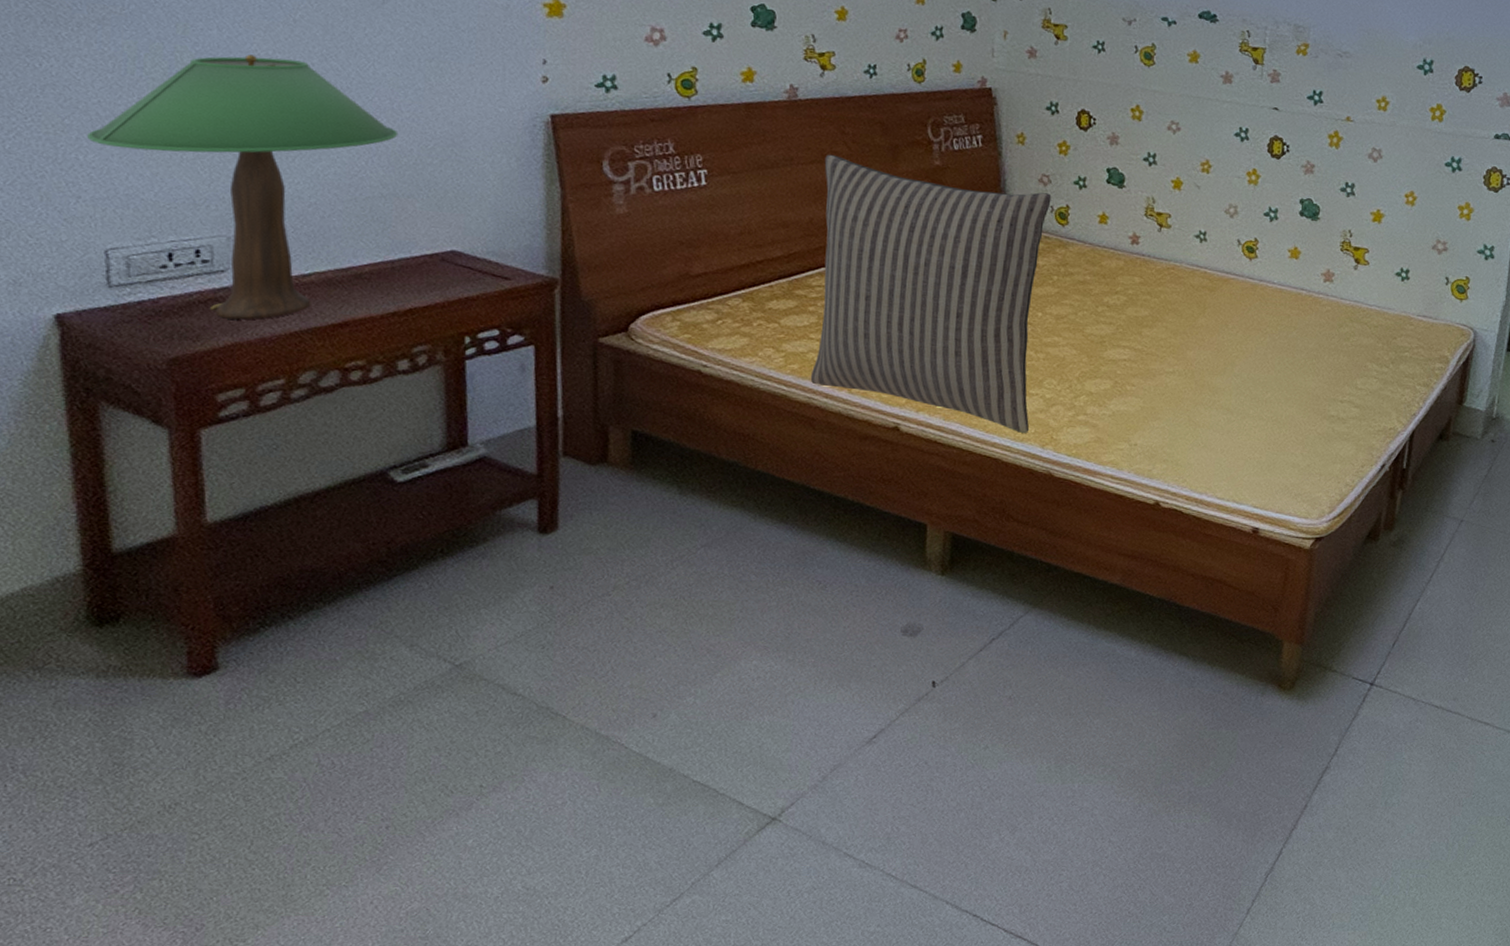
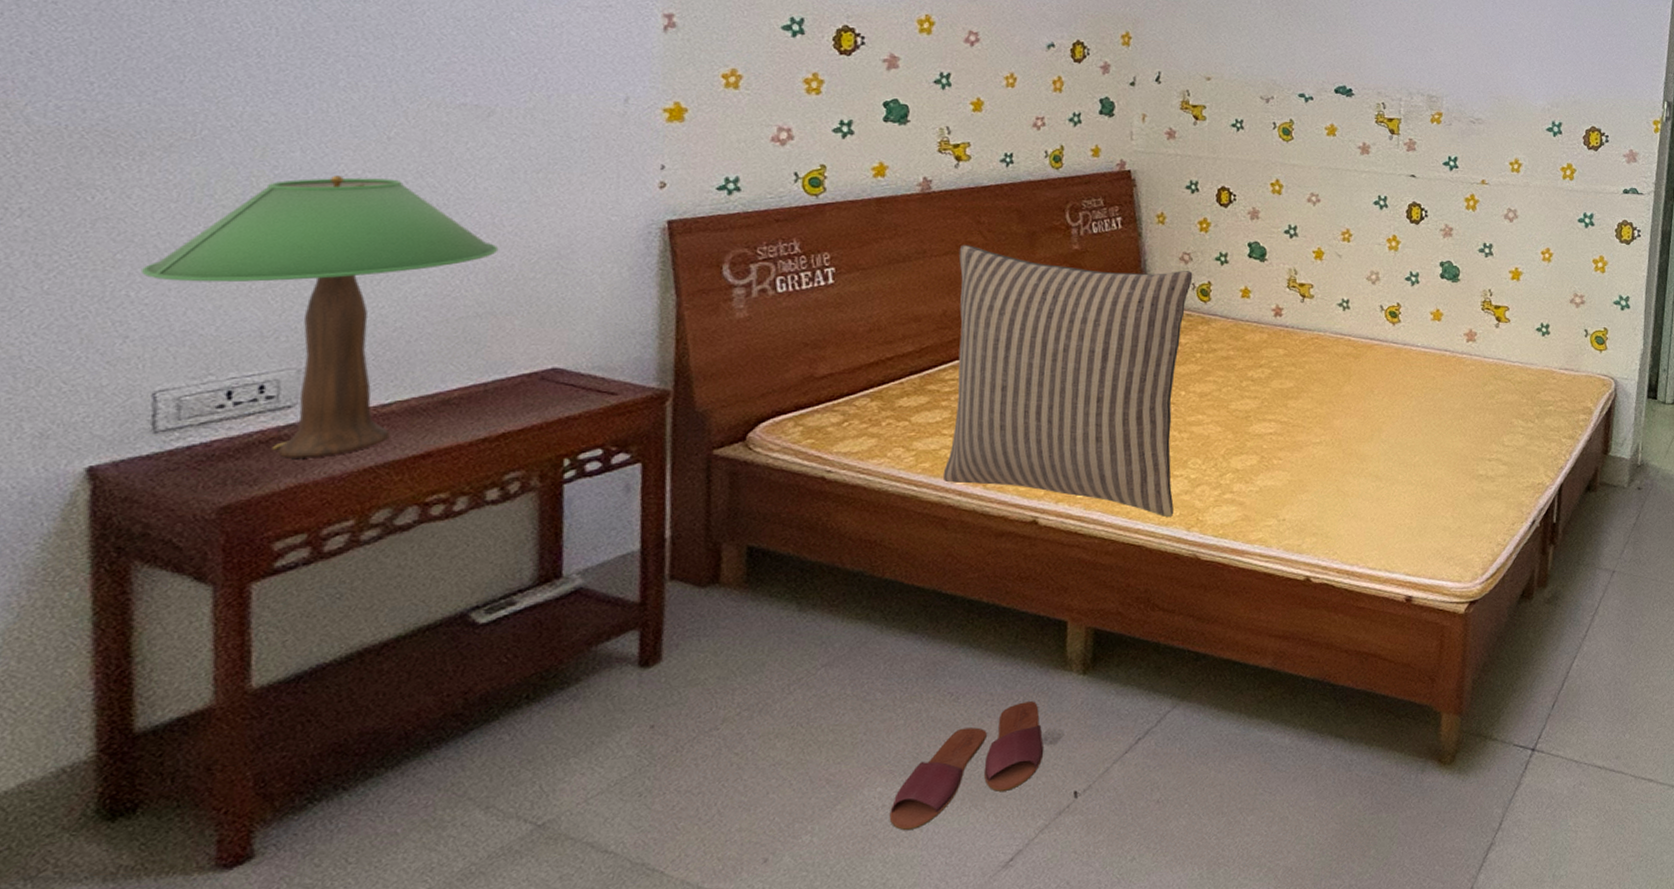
slippers: none [764,595,904,701] -> present [889,701,1043,830]

